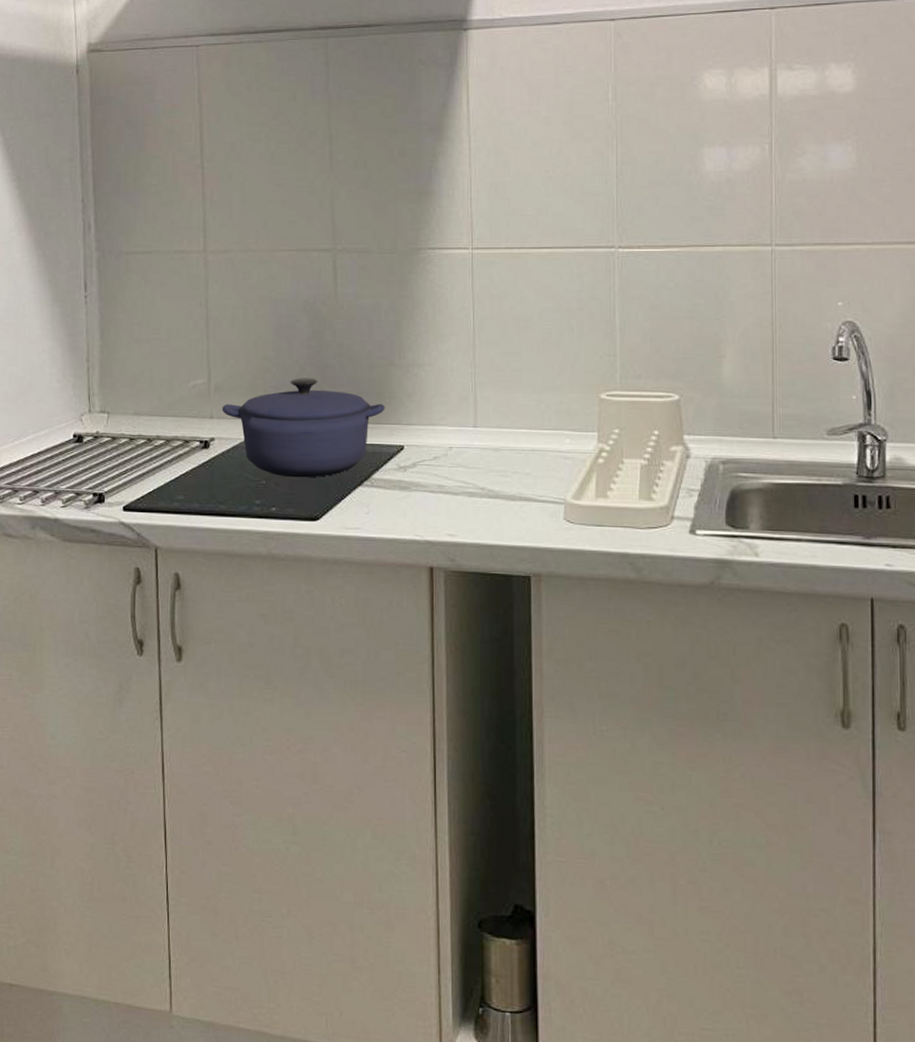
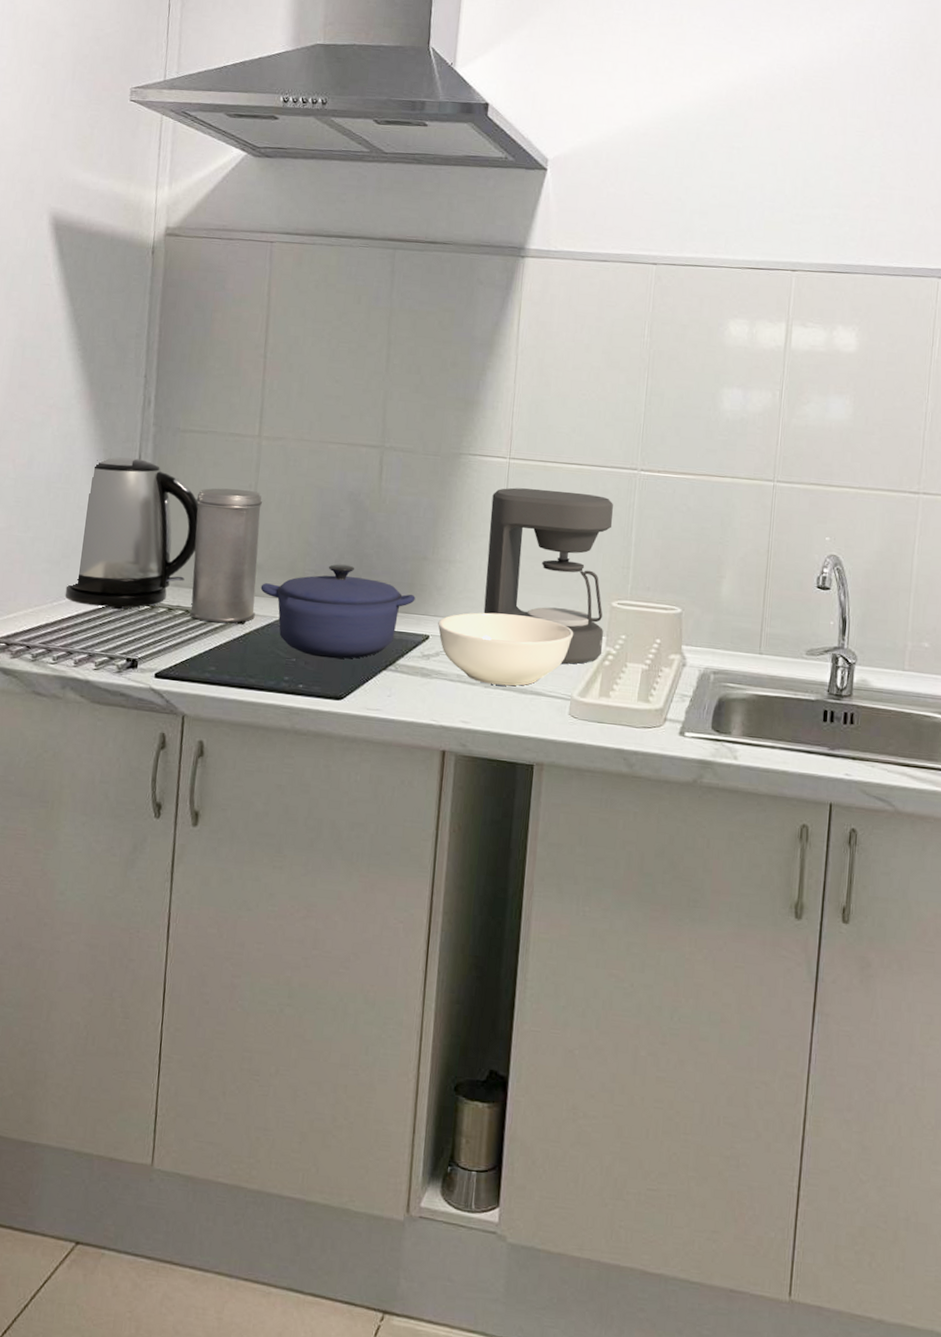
kettle: none [25,287,152,442] -> present [64,457,199,608]
canister: none [147,308,219,450] -> present [189,488,262,623]
bowl: none [412,416,561,493] -> present [438,612,574,686]
coffee maker: none [457,278,595,465] -> present [483,487,613,664]

